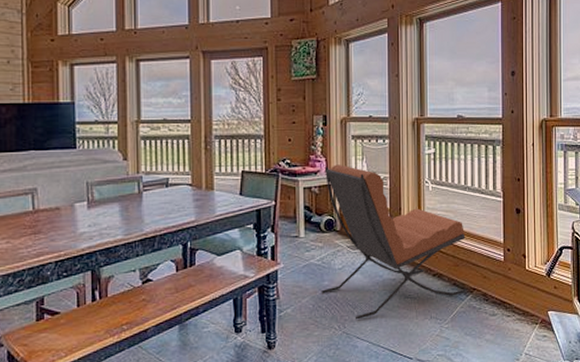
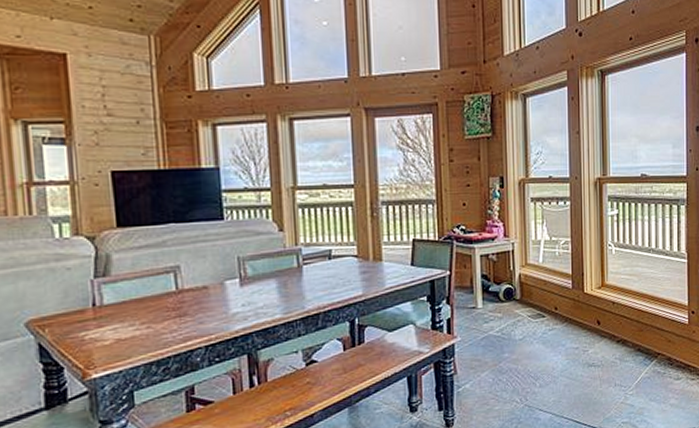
lounge chair: present [321,164,467,320] -> none [501,229,651,392]

